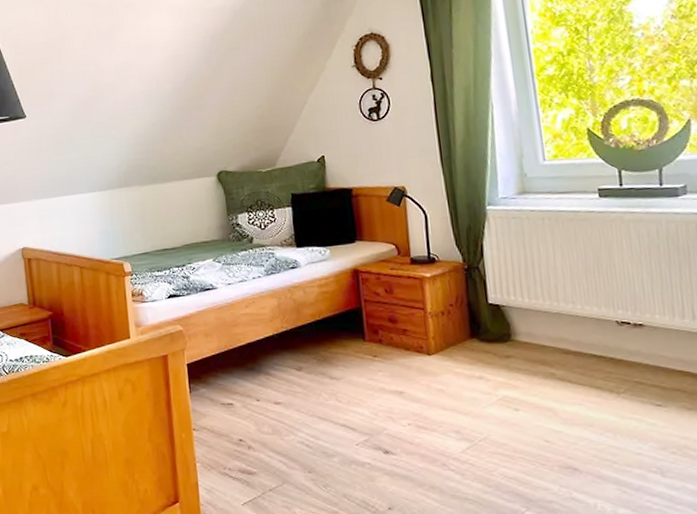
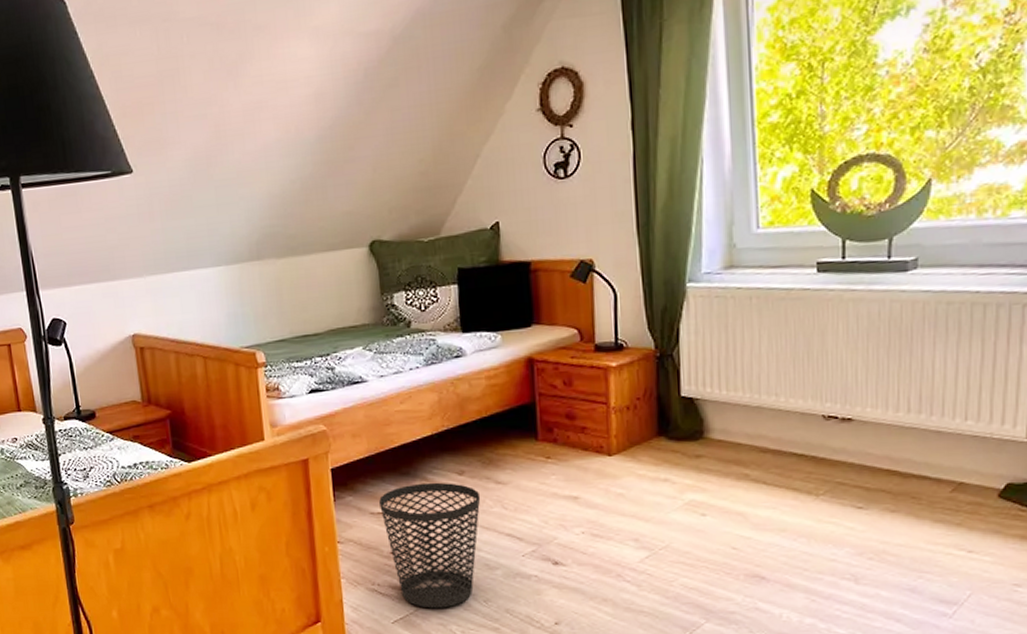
wastebasket: none [228,377,318,492] -> present [378,482,481,609]

